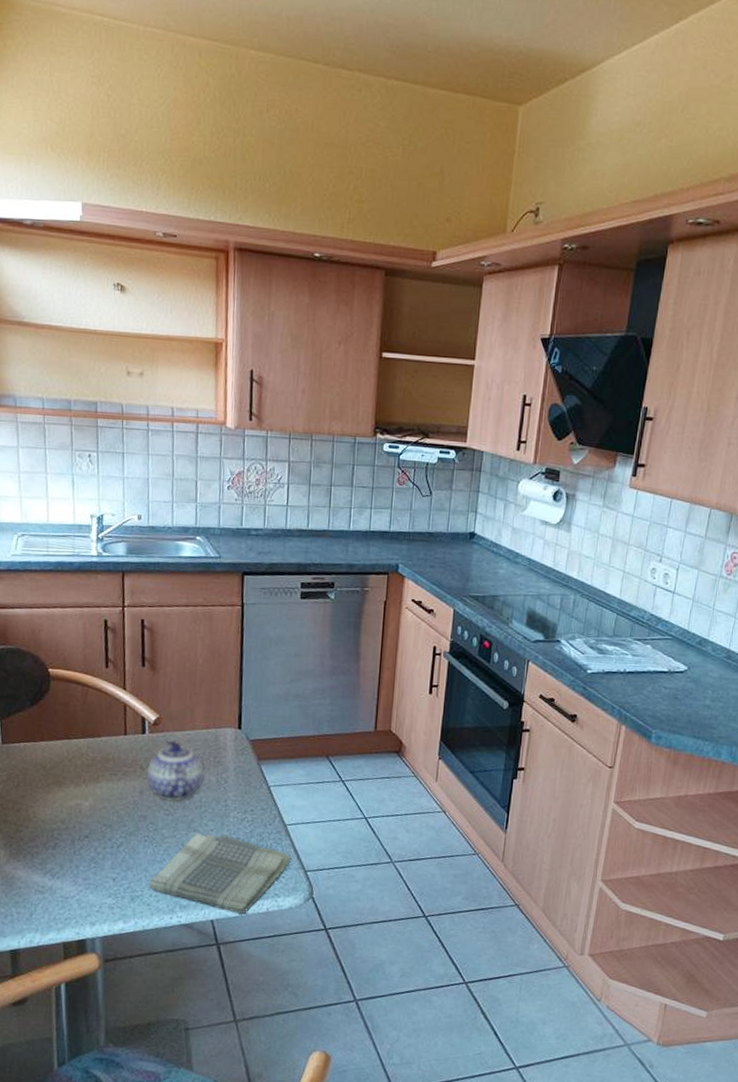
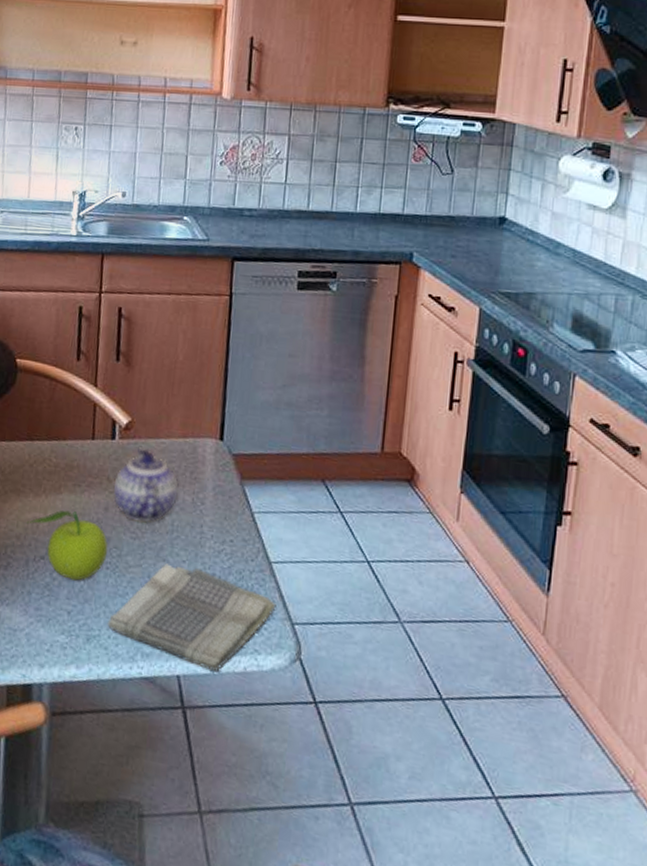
fruit: none [69,796,145,853] -> present [26,510,108,581]

